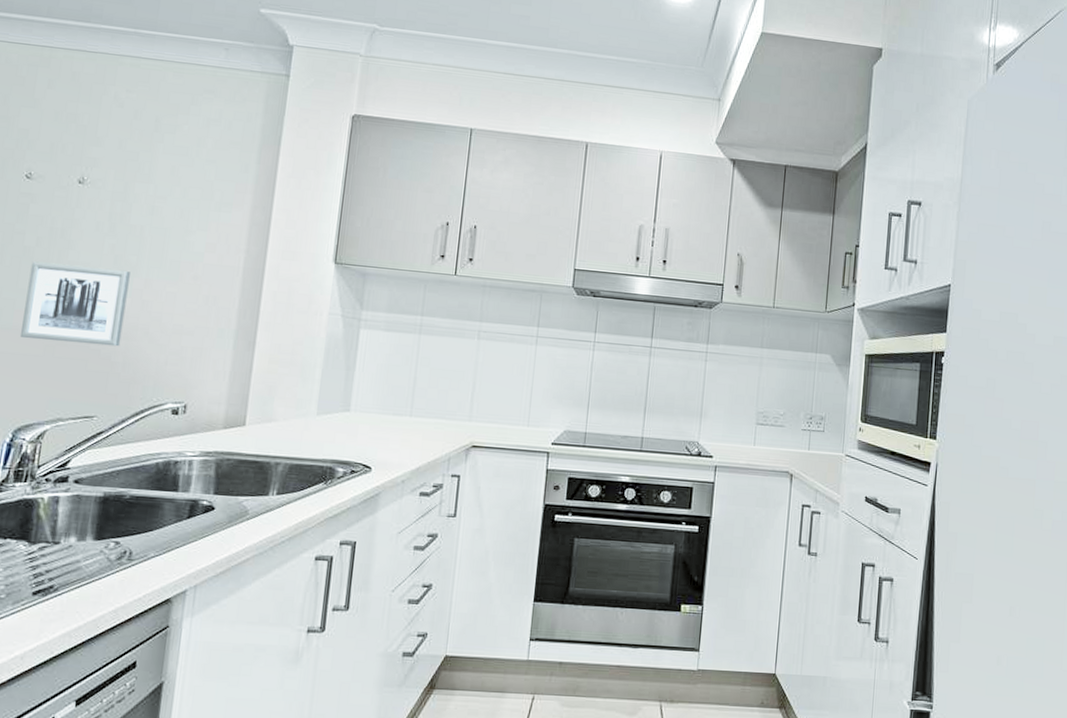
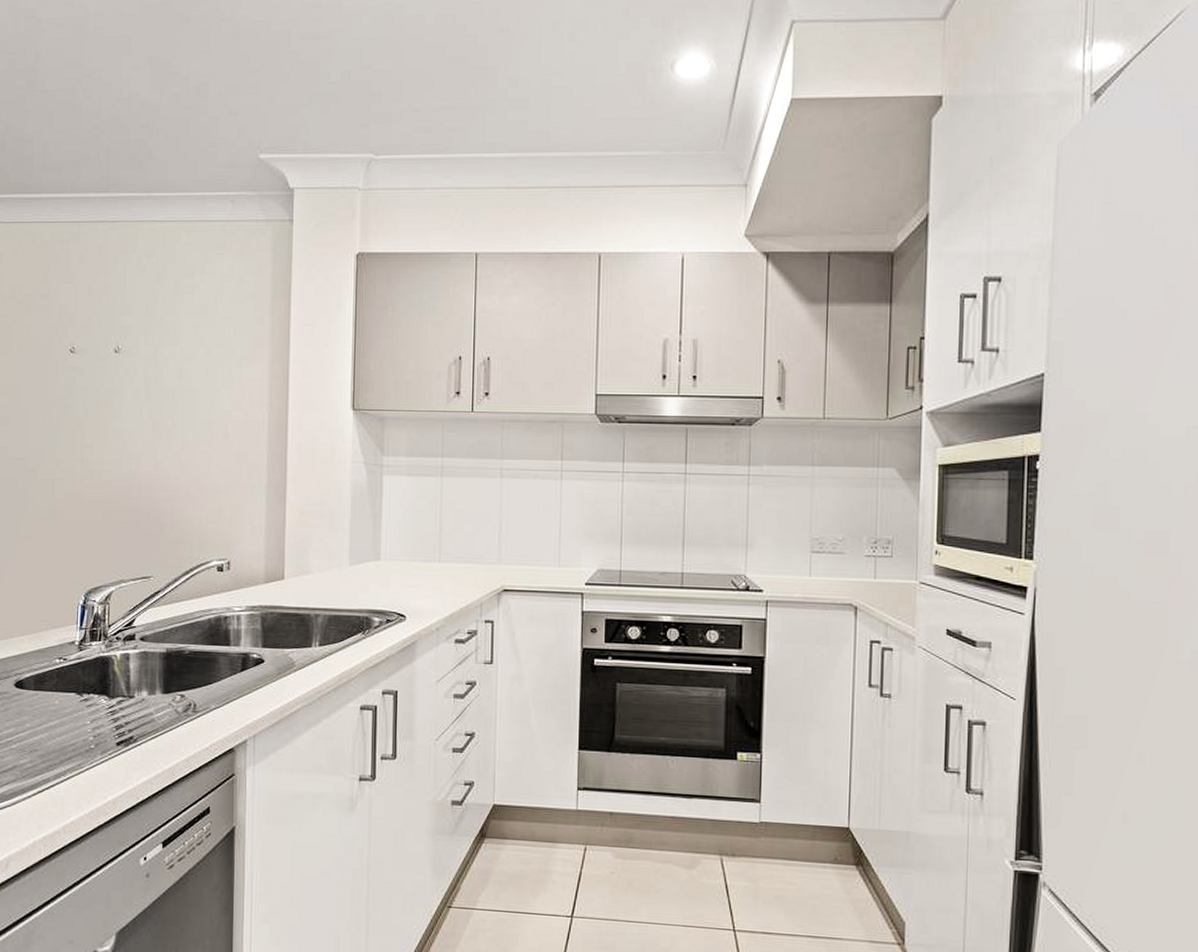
wall art: present [19,261,130,347] -> none [81,432,168,509]

